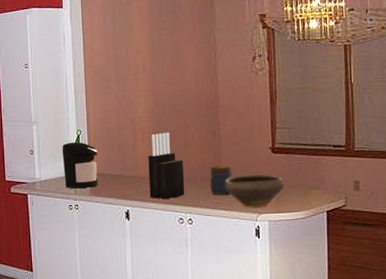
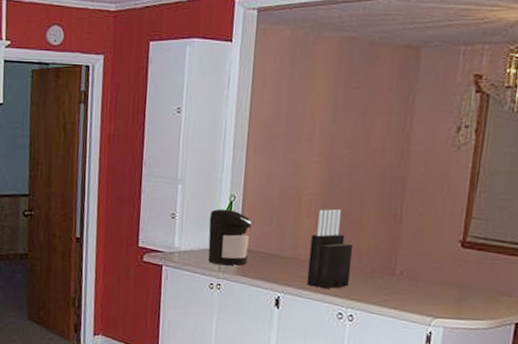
jar: present [210,165,232,195] -> none [380,255,410,291]
bowl: present [225,174,284,209] -> none [398,270,470,311]

